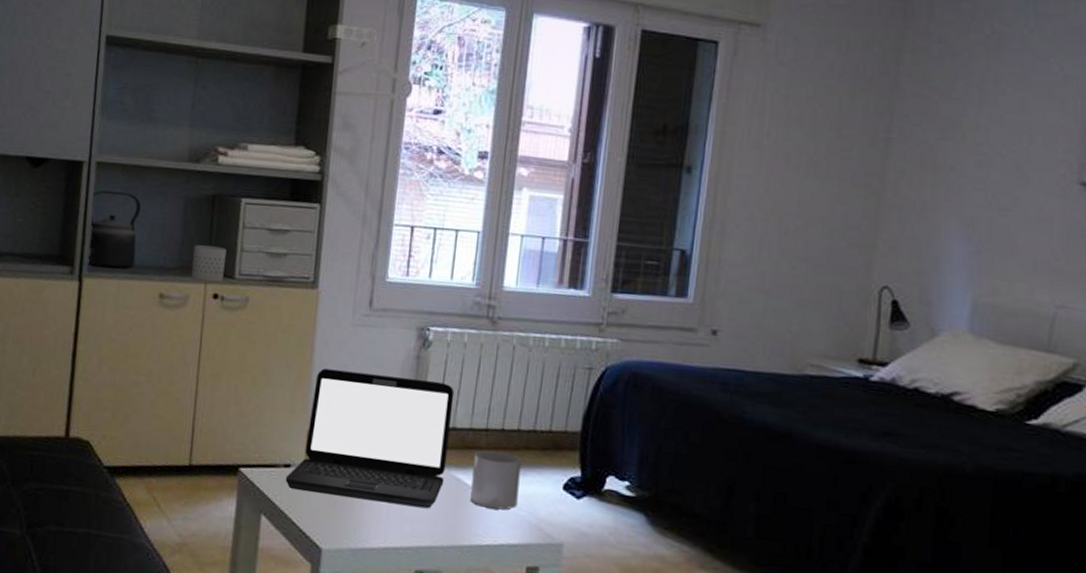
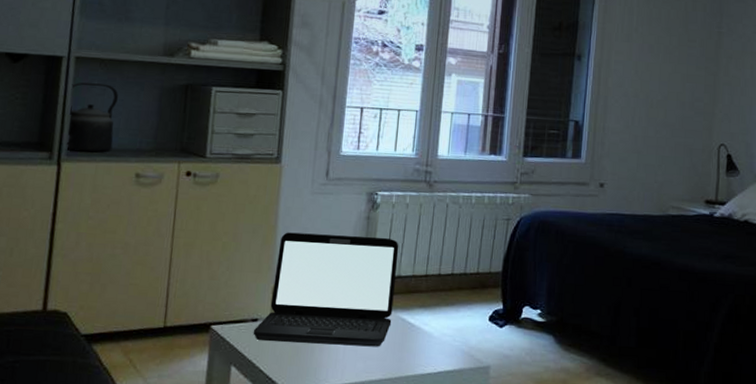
mug: present [191,245,227,283] -> none [165,129,199,161]
mug: present [470,450,522,510] -> none [414,293,455,342]

